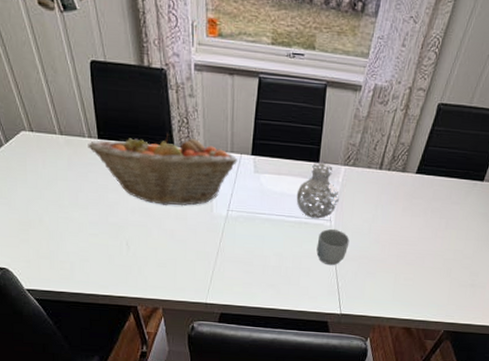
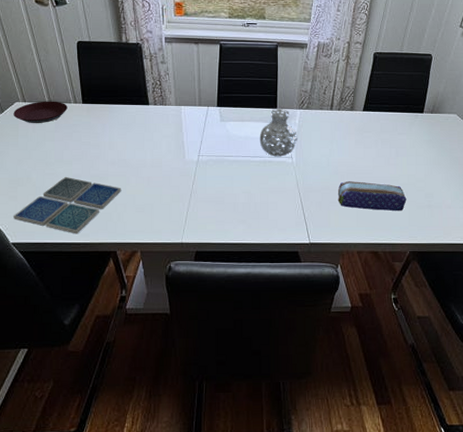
plate: none [19,132,81,159] -> present [13,101,68,124]
drink coaster: none [26,222,143,286] -> present [13,176,122,234]
fruit basket: present [88,133,238,206] -> none [73,94,205,156]
mug: present [316,229,350,266] -> none [281,165,311,198]
pencil case: none [375,251,450,289] -> present [337,181,407,212]

